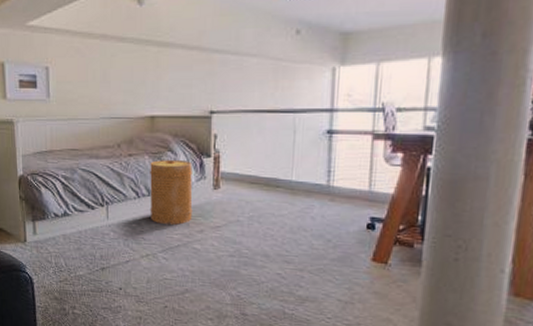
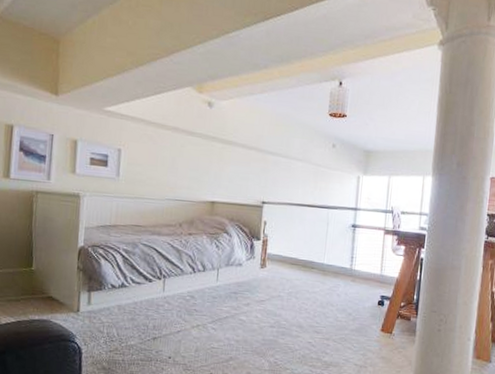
basket: present [150,159,193,225] -> none [203,239,244,298]

